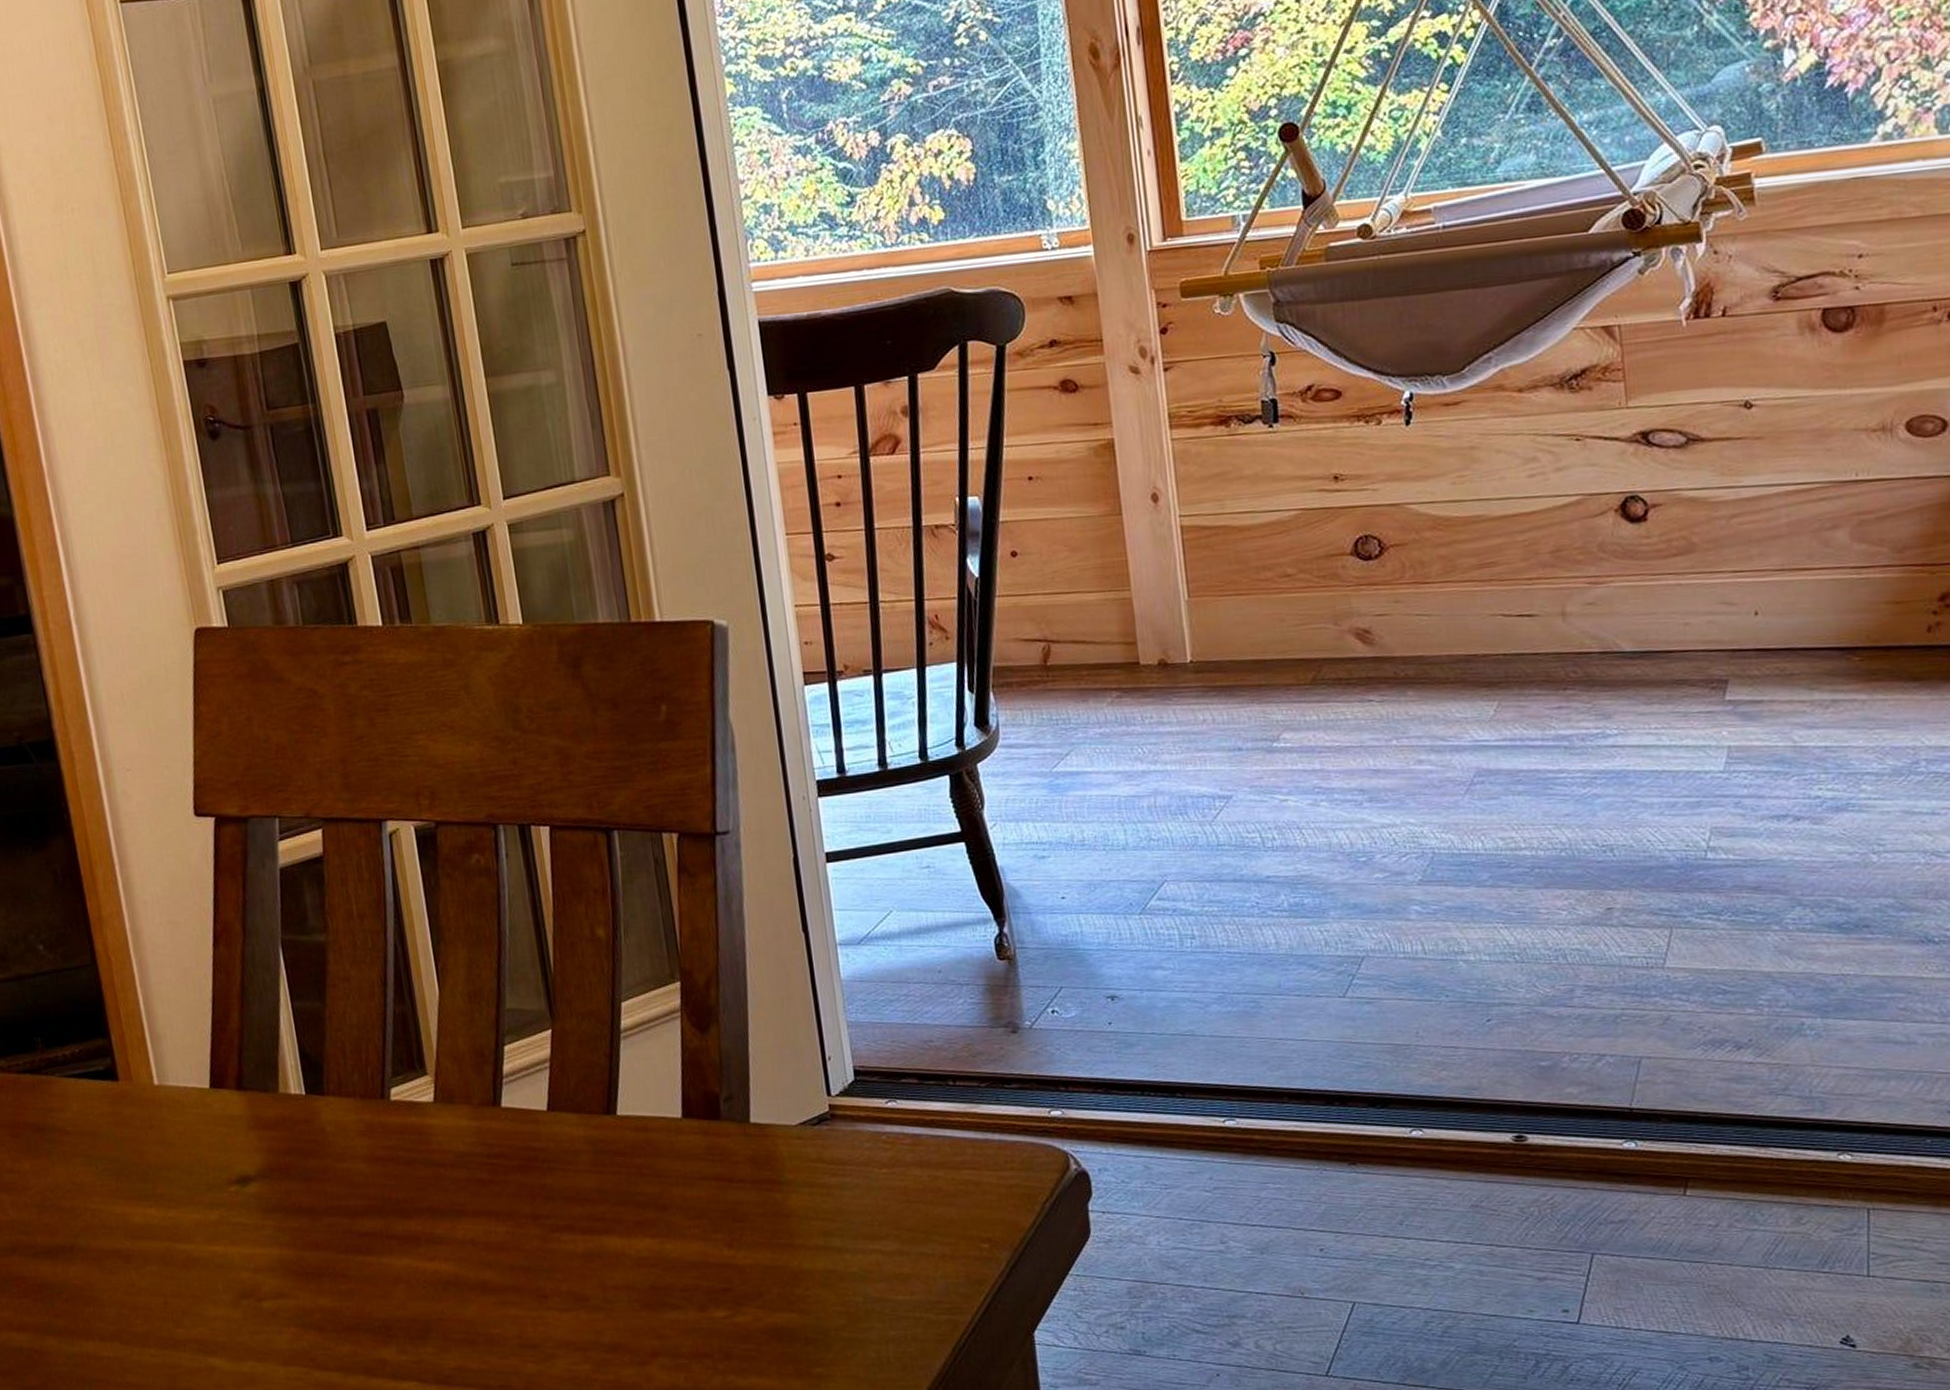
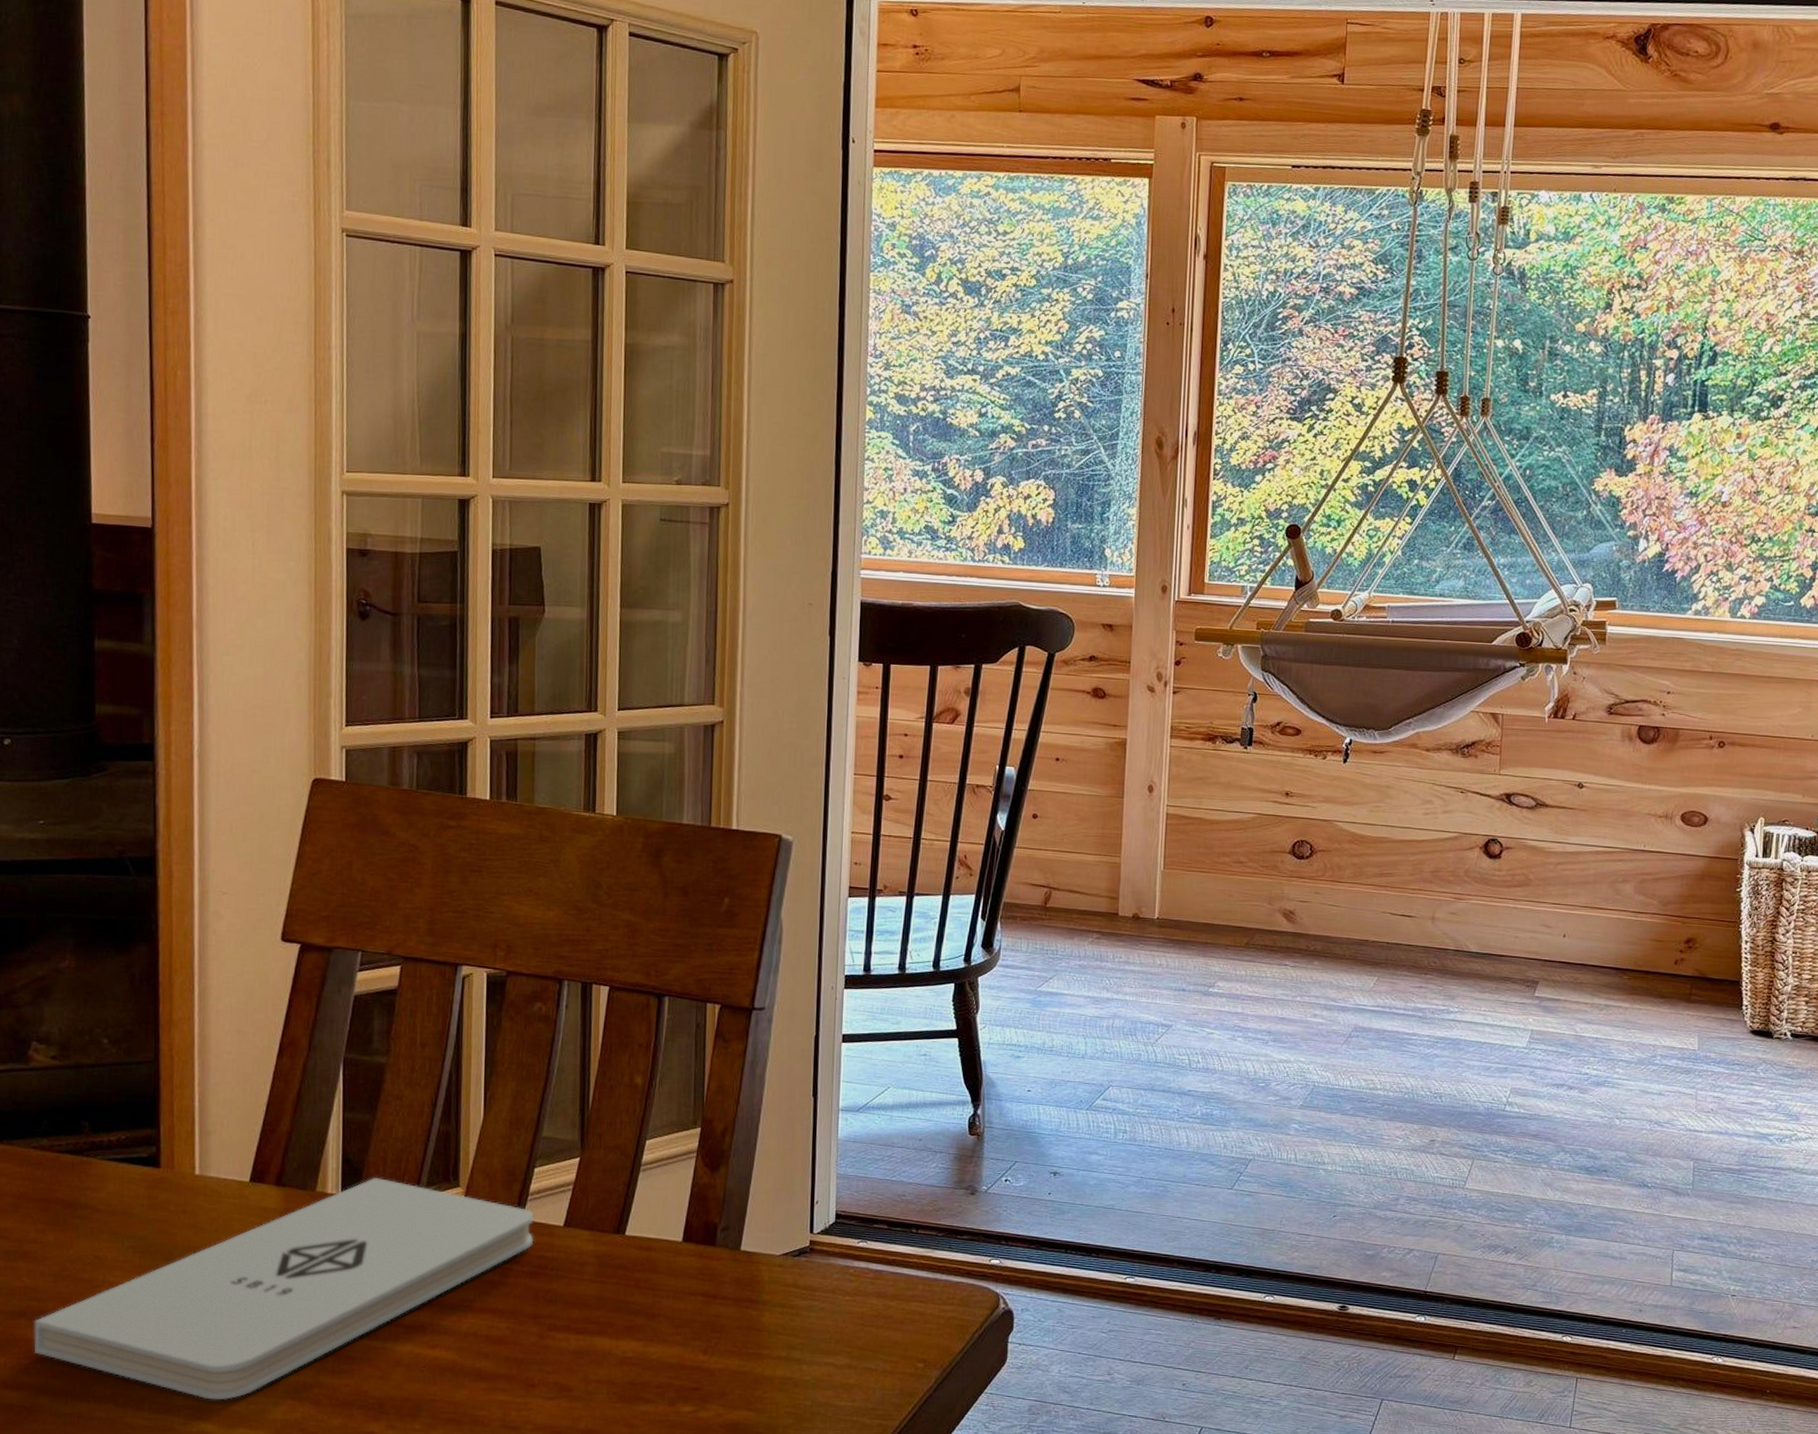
notepad: none [27,1072,518,1332] -> present [34,1178,534,1400]

